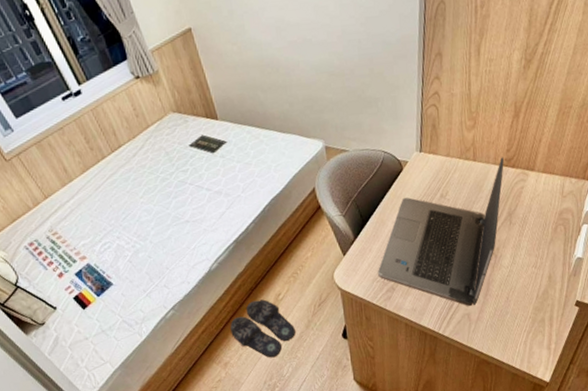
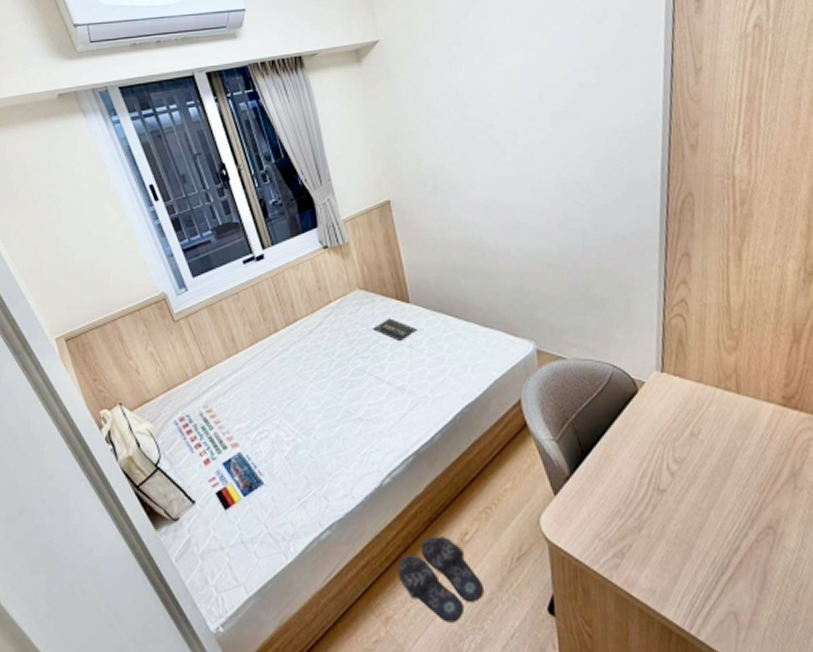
laptop computer: present [378,157,504,306] -> none [601,393,782,601]

